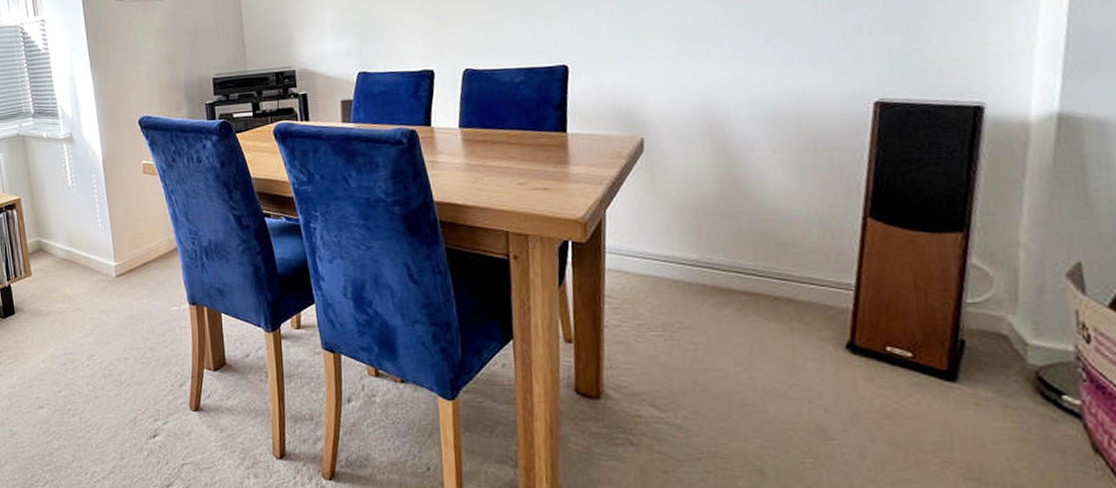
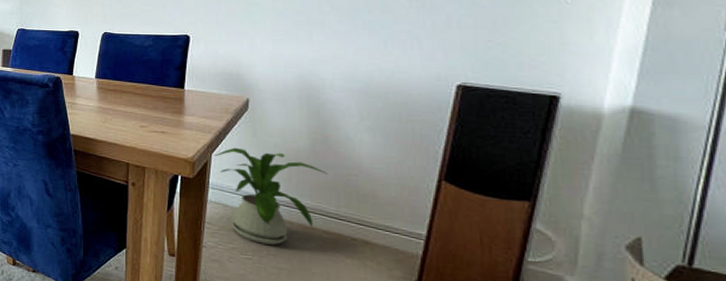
house plant: none [607,199,741,315] -> present [213,147,328,245]

